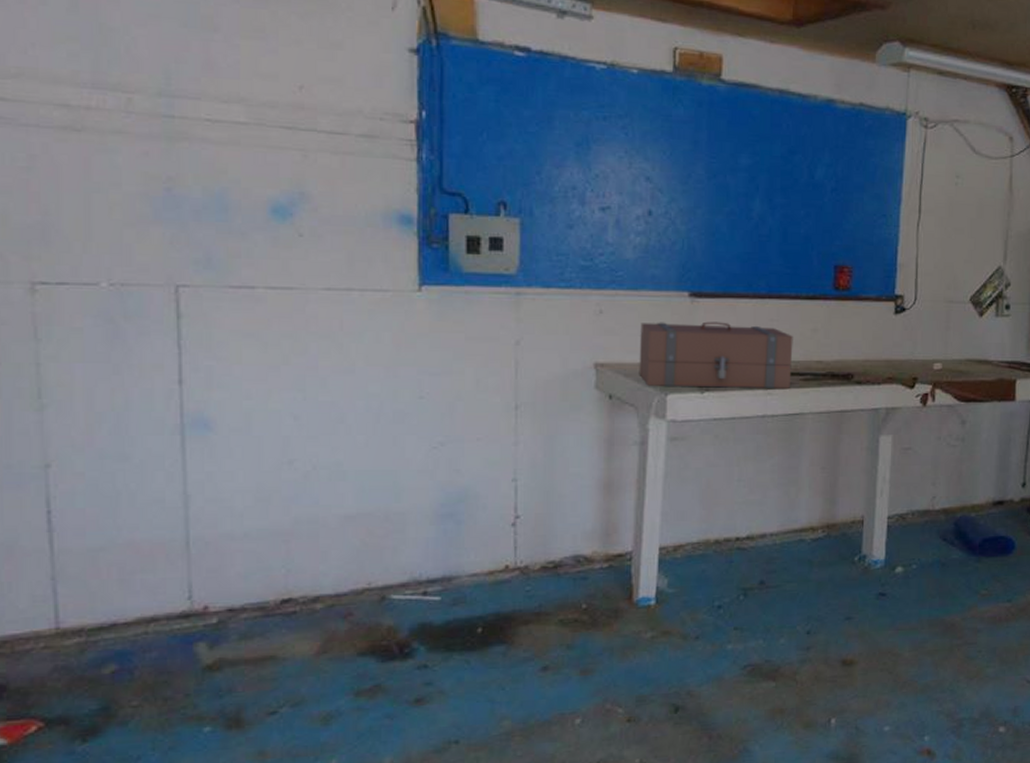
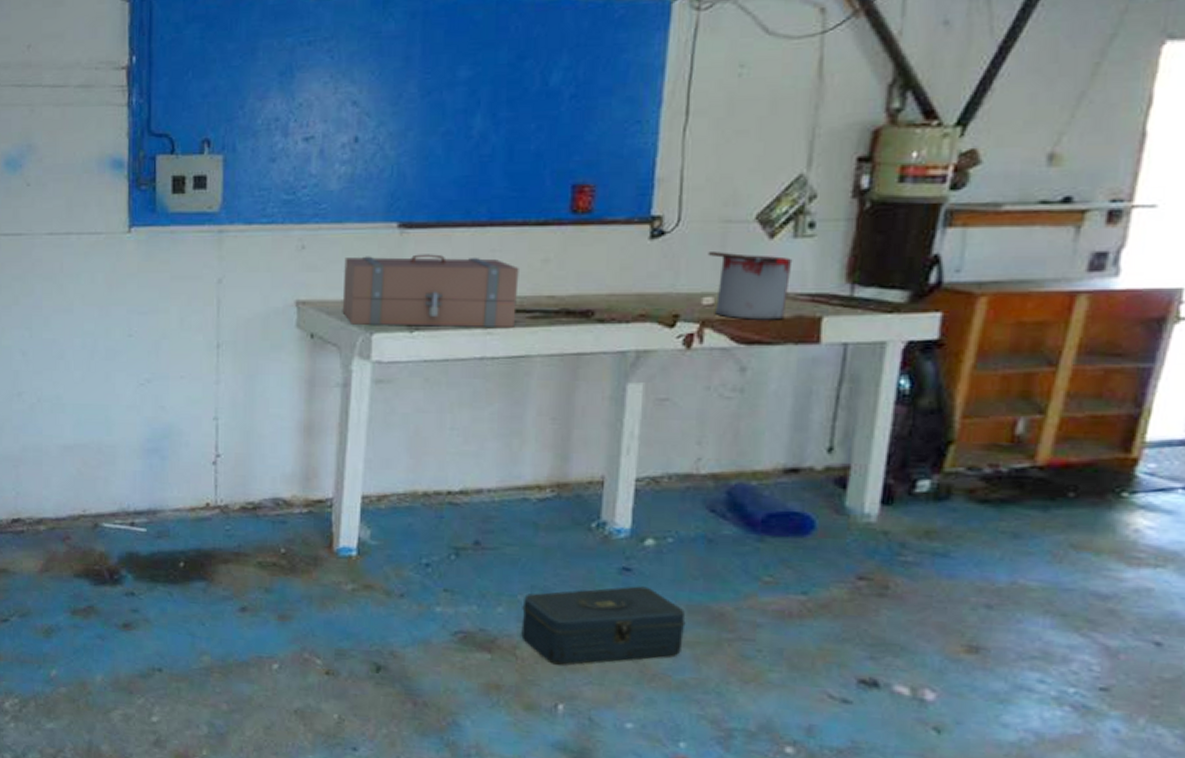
toolbox: none [800,608,927,684] -> present [521,586,686,665]
paint can: none [937,326,996,382] -> present [708,252,793,320]

